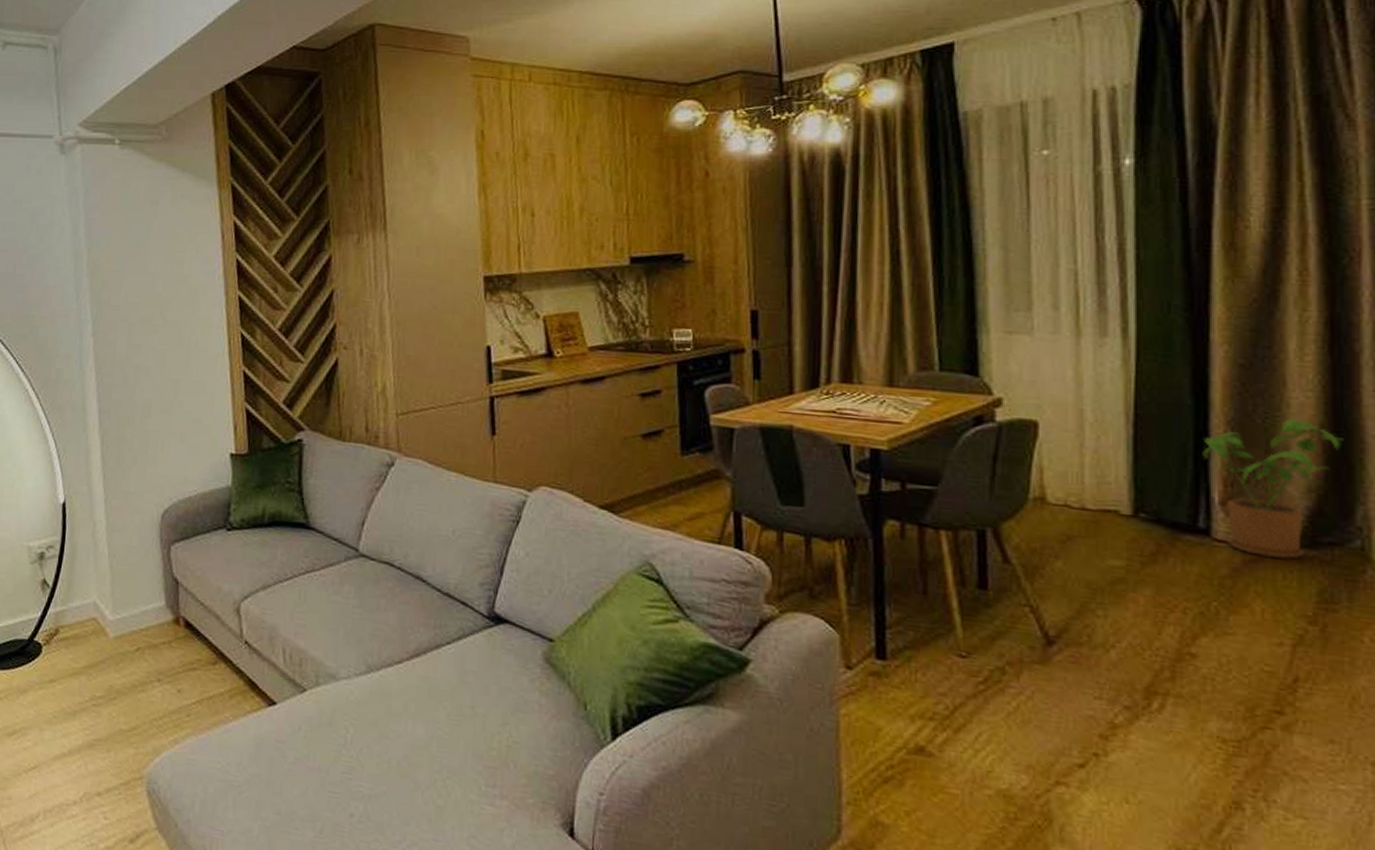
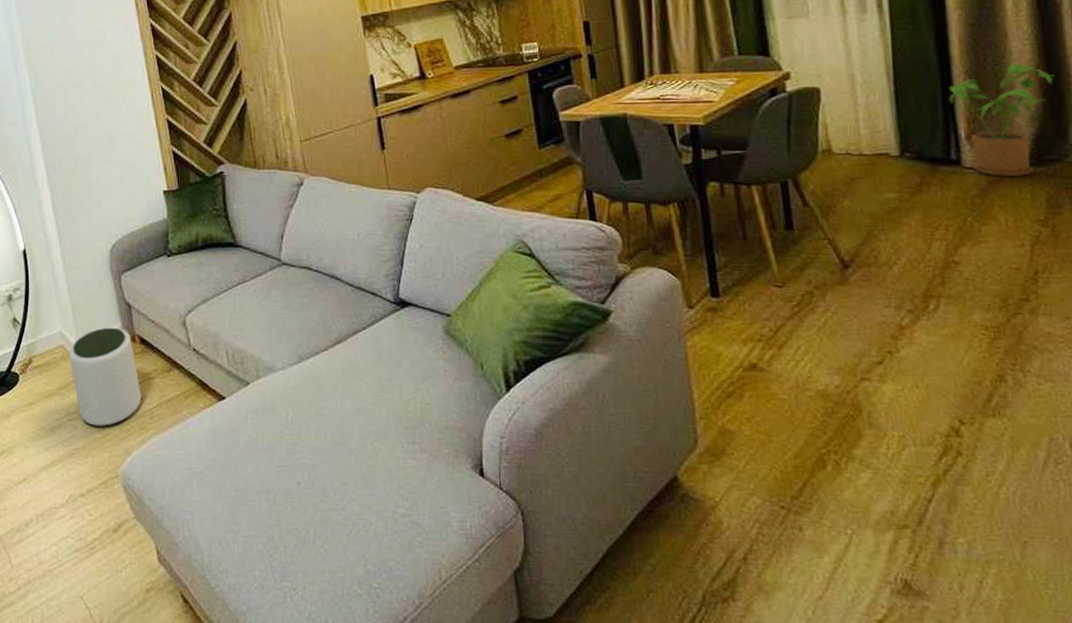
plant pot: none [100,603,180,718] -> present [68,327,141,426]

